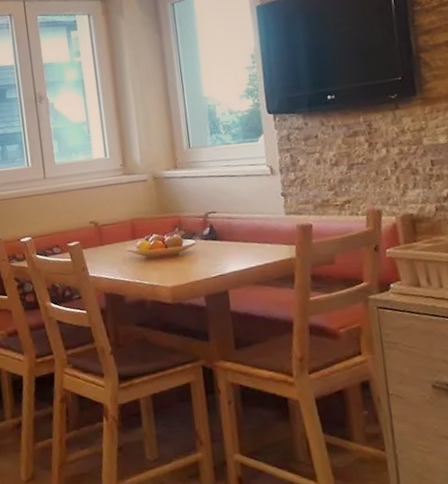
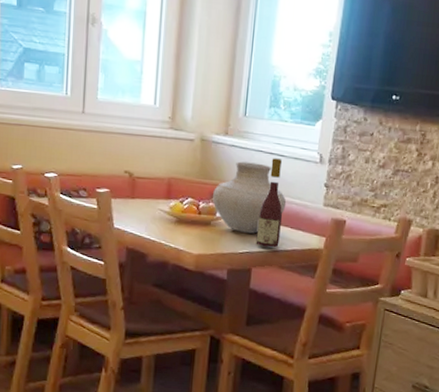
vase: none [175,187,248,257] -> present [213,161,287,234]
wine bottle: none [223,179,250,267] -> present [256,158,283,248]

